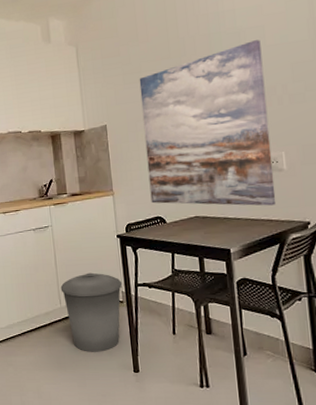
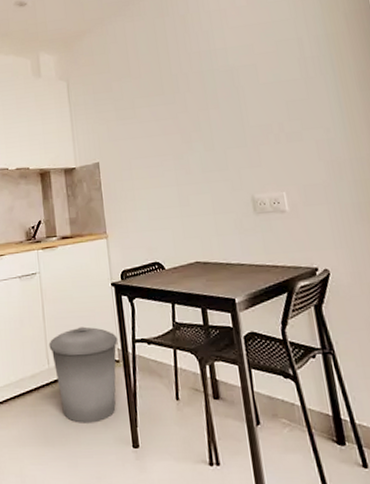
wall art: present [139,40,277,206] -> none [132,78,281,251]

